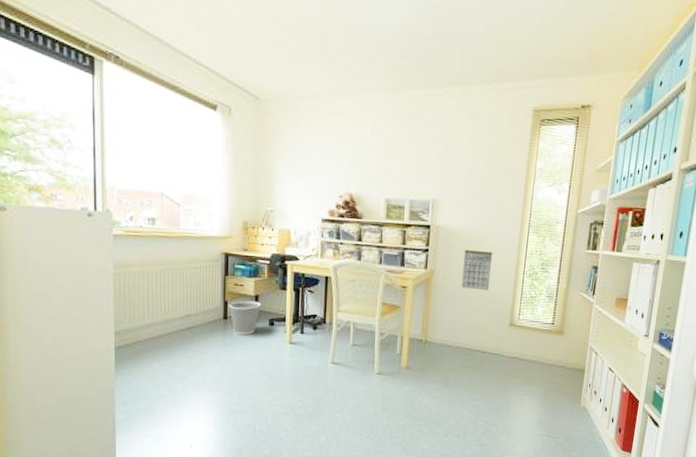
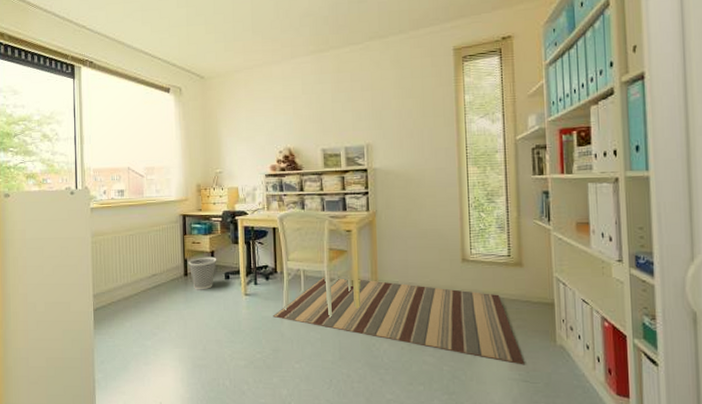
rug: none [317,329,551,423] -> present [272,275,525,365]
calendar: present [461,249,493,291] -> none [404,187,435,228]

